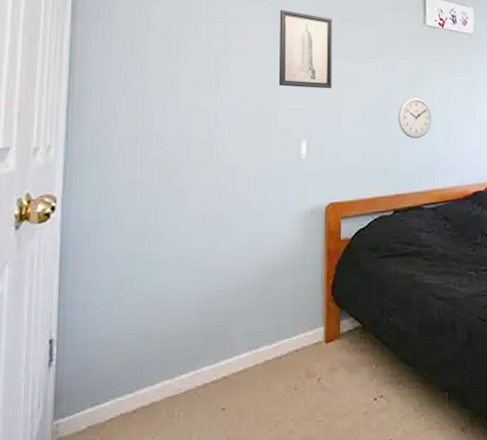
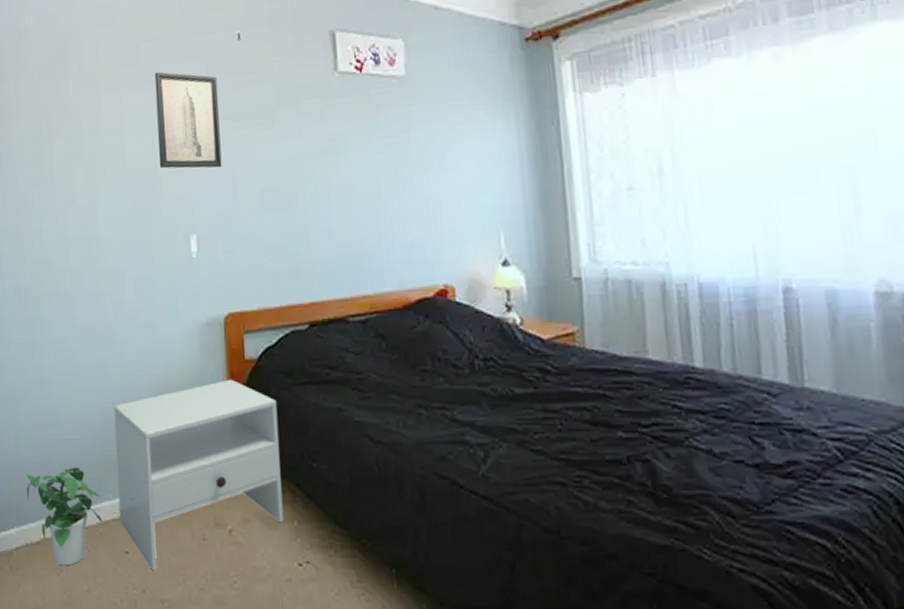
potted plant: none [125,338,202,430] -> present [25,467,102,566]
nightstand: none [218,255,365,422] -> present [113,379,284,571]
wall clock: present [397,97,433,139] -> none [306,170,354,228]

